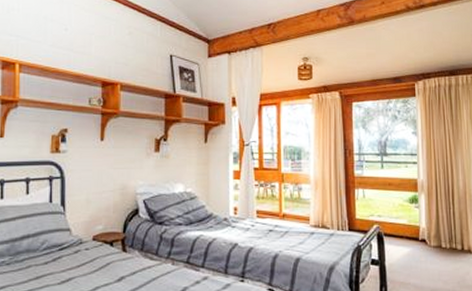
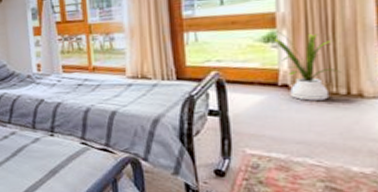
house plant: none [413,192,458,254] -> present [269,28,341,101]

